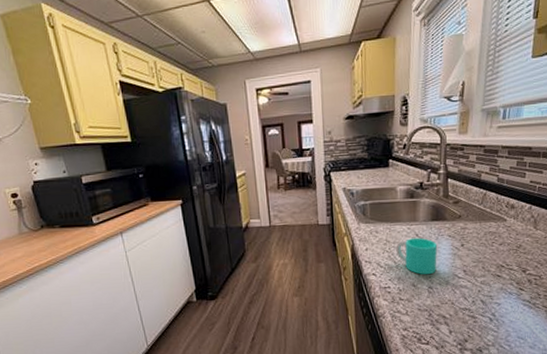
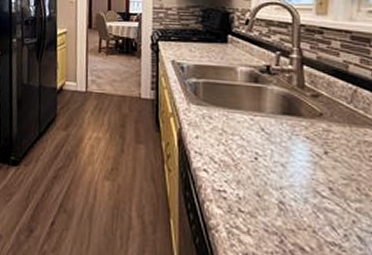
cup: present [396,237,438,275] -> none [235,132,291,185]

